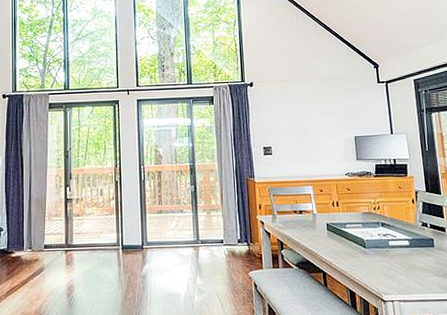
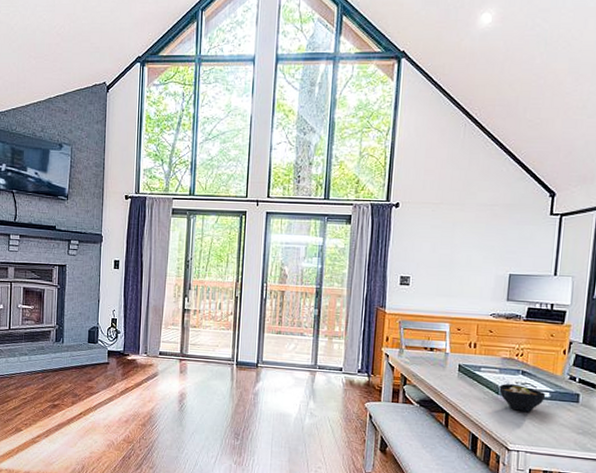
bowl: none [365,236,406,261] -> present [499,383,546,412]

